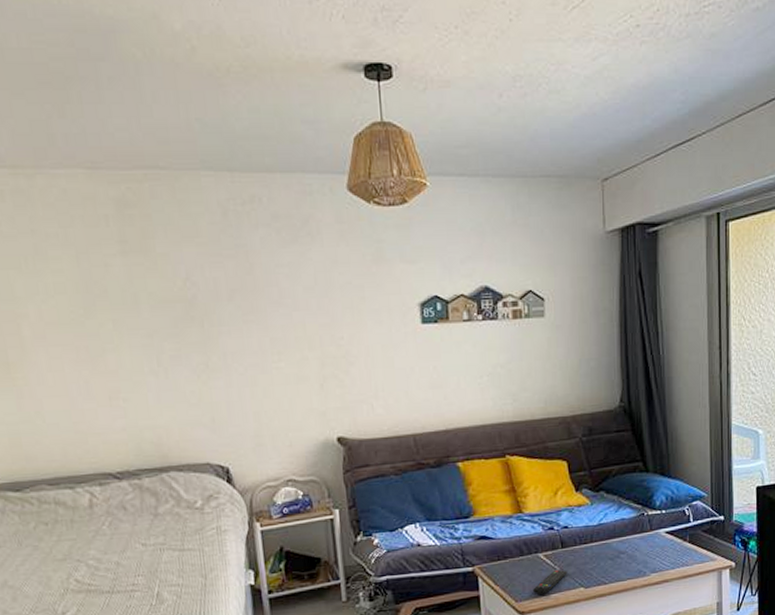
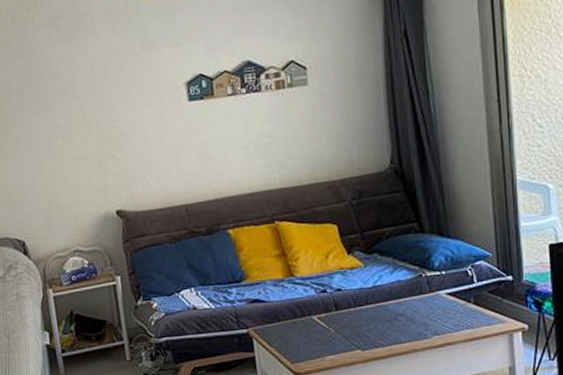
remote control: present [532,569,568,594] -> none [307,331,343,356]

